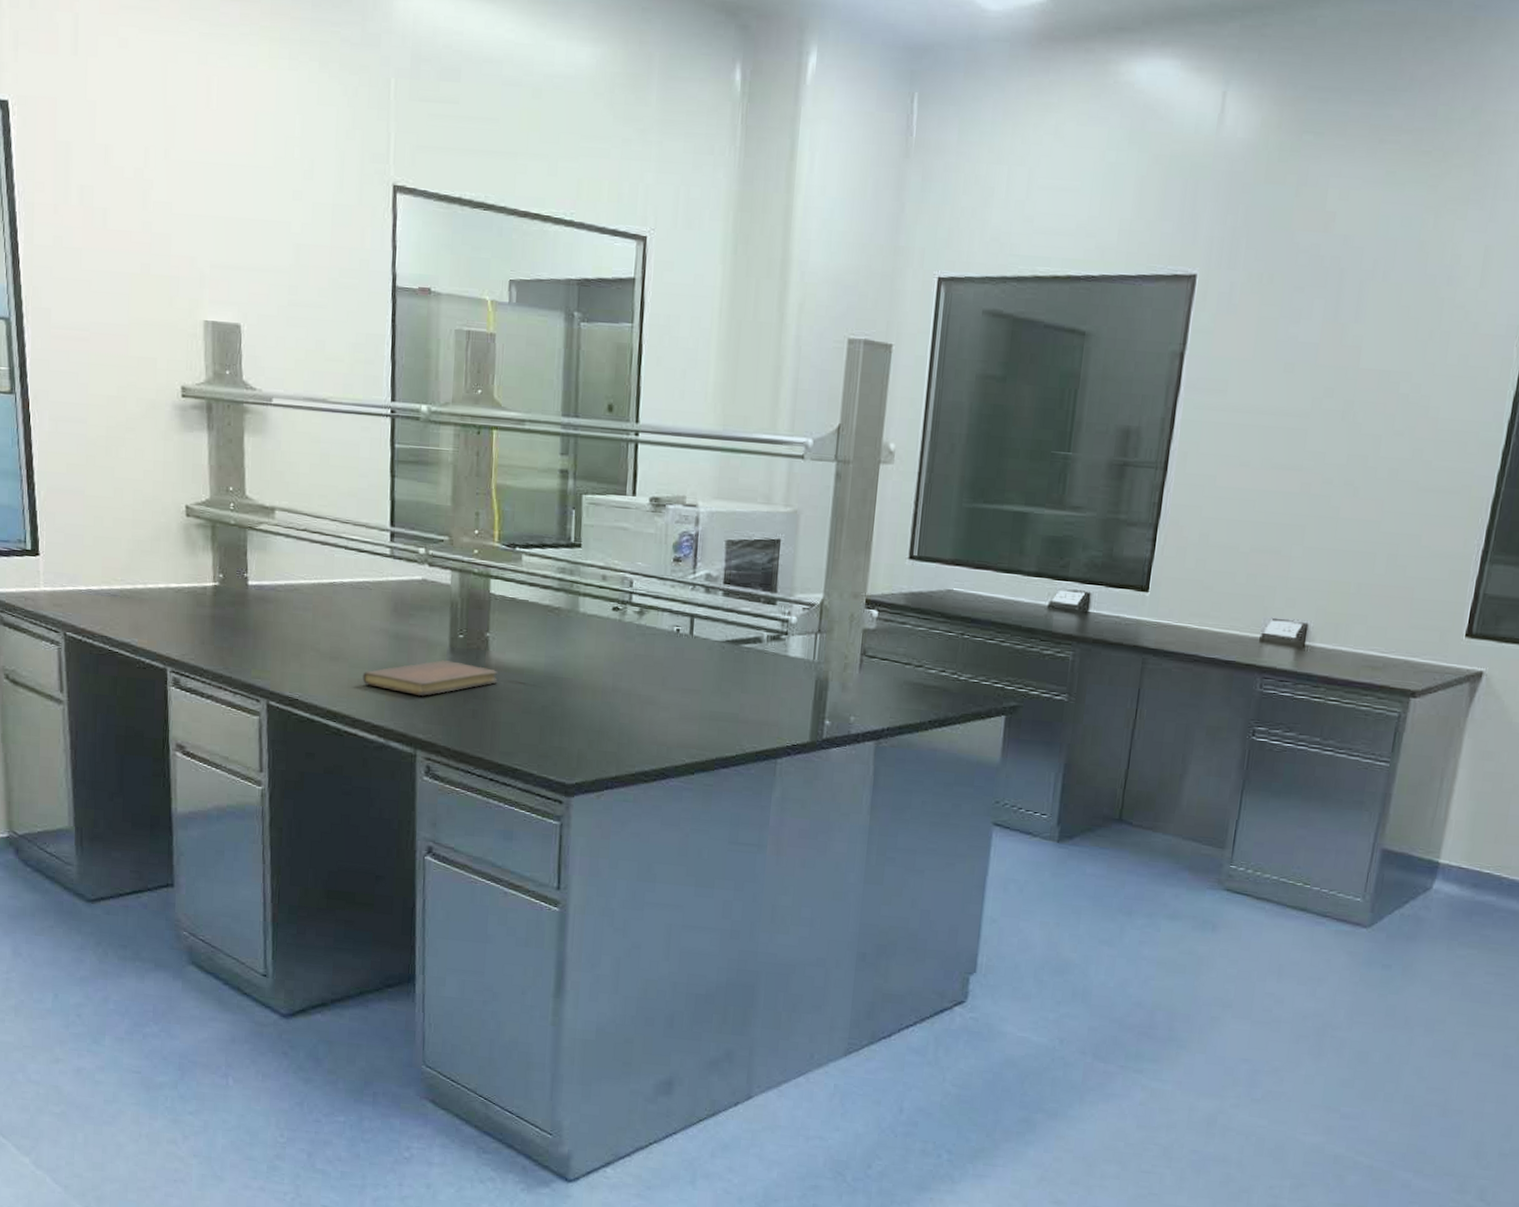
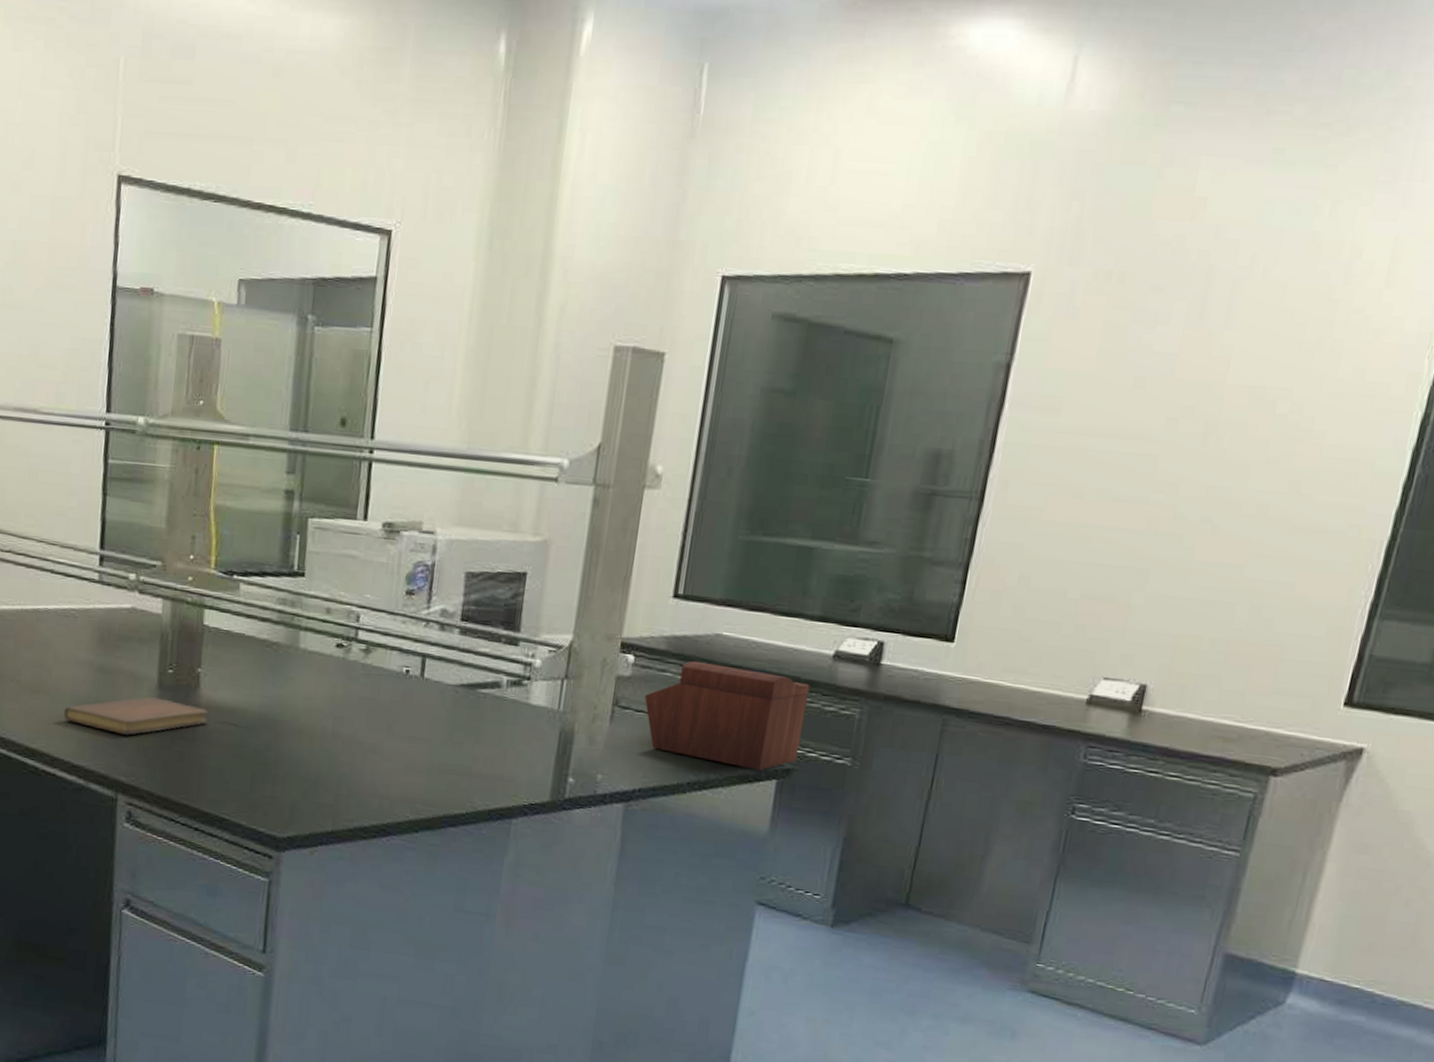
sewing box: none [888,613,1030,708] -> present [644,660,810,771]

